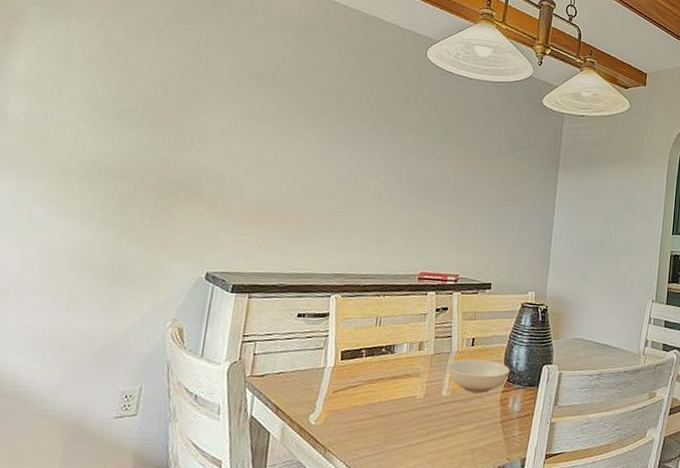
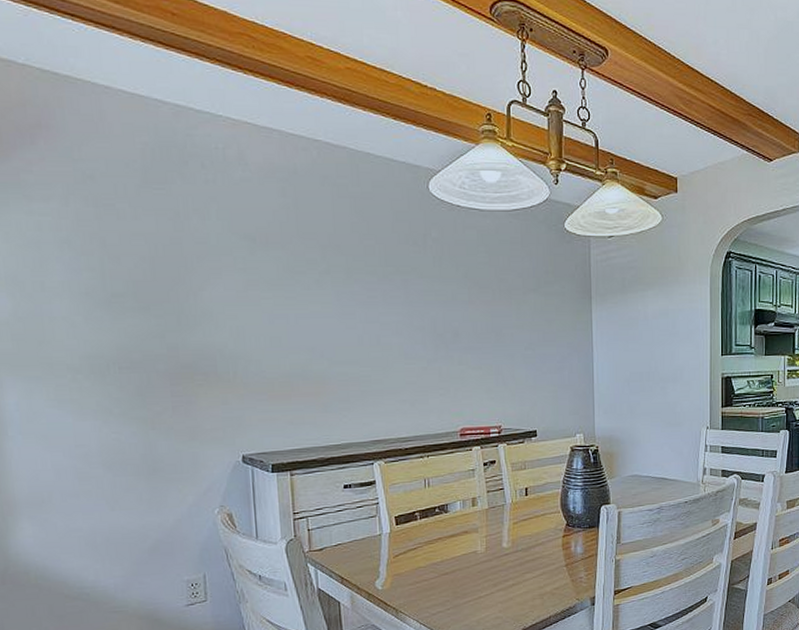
bowl: present [447,359,510,393] -> none [504,508,568,541]

